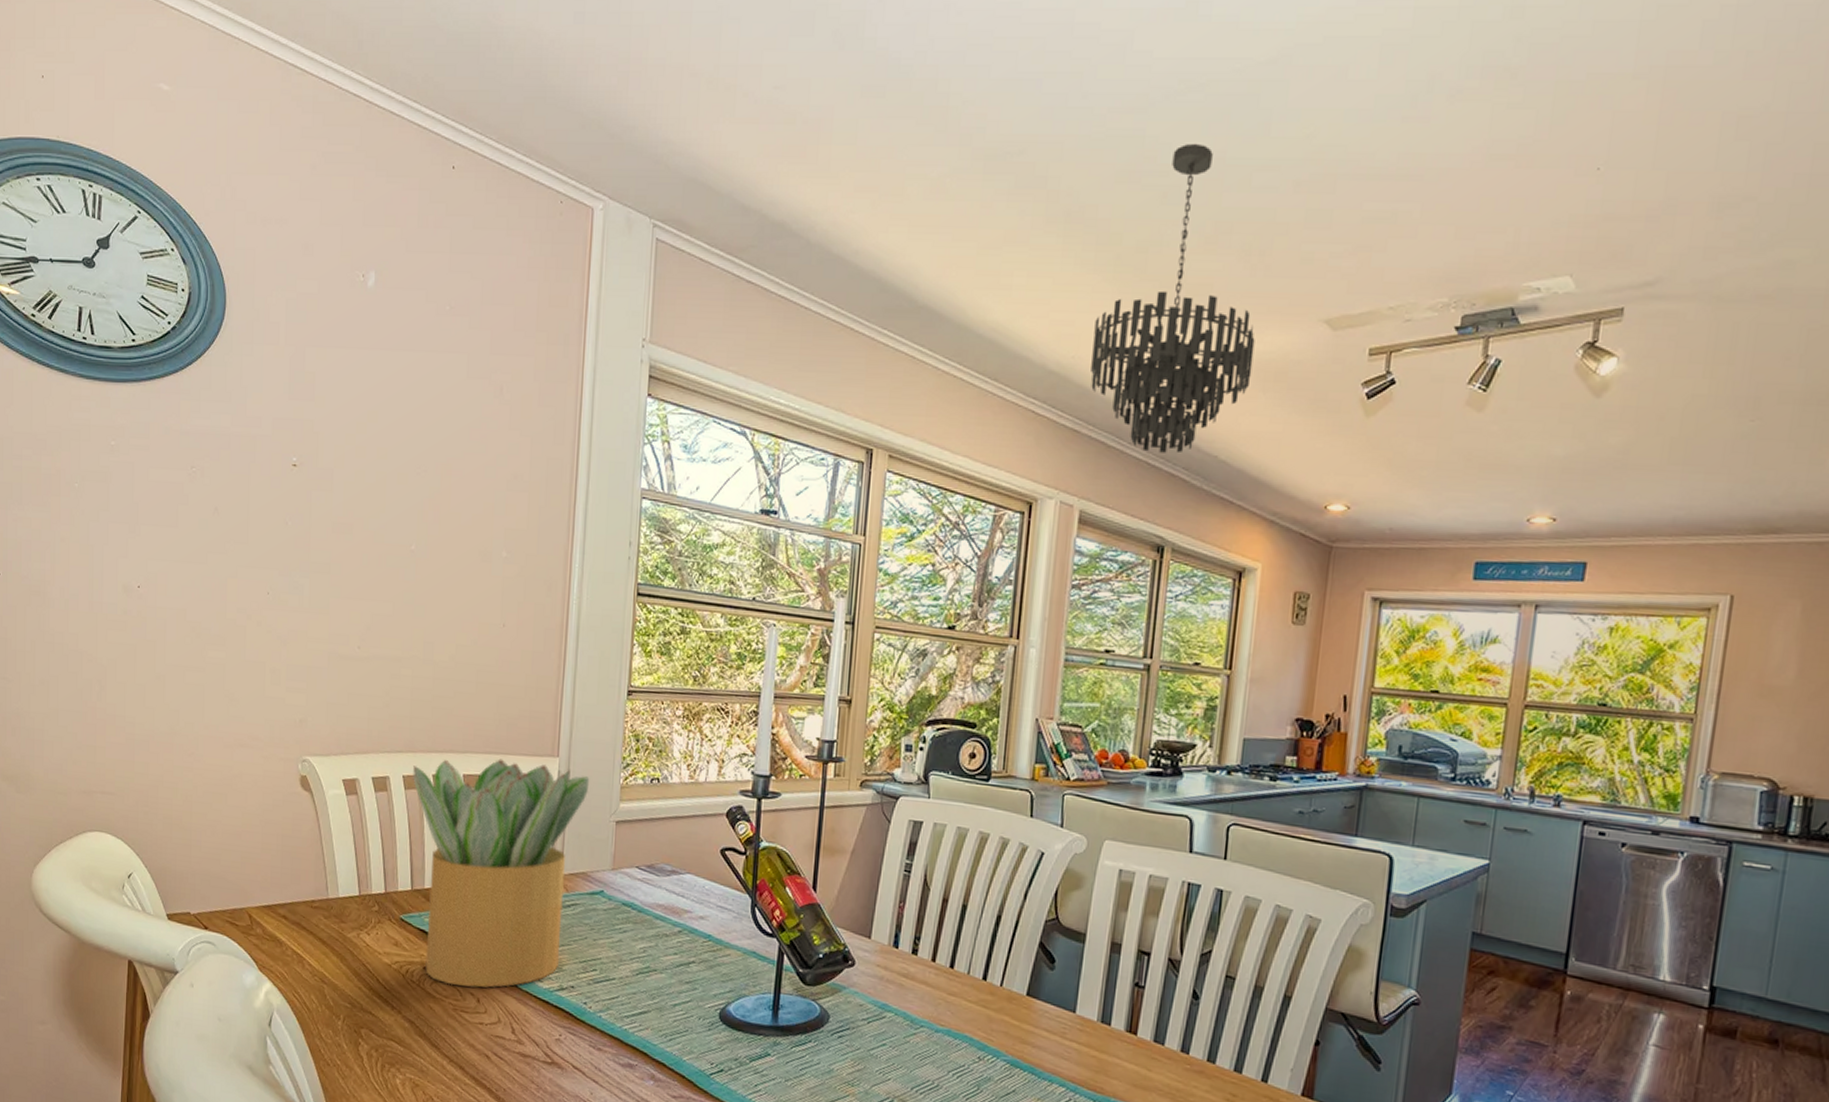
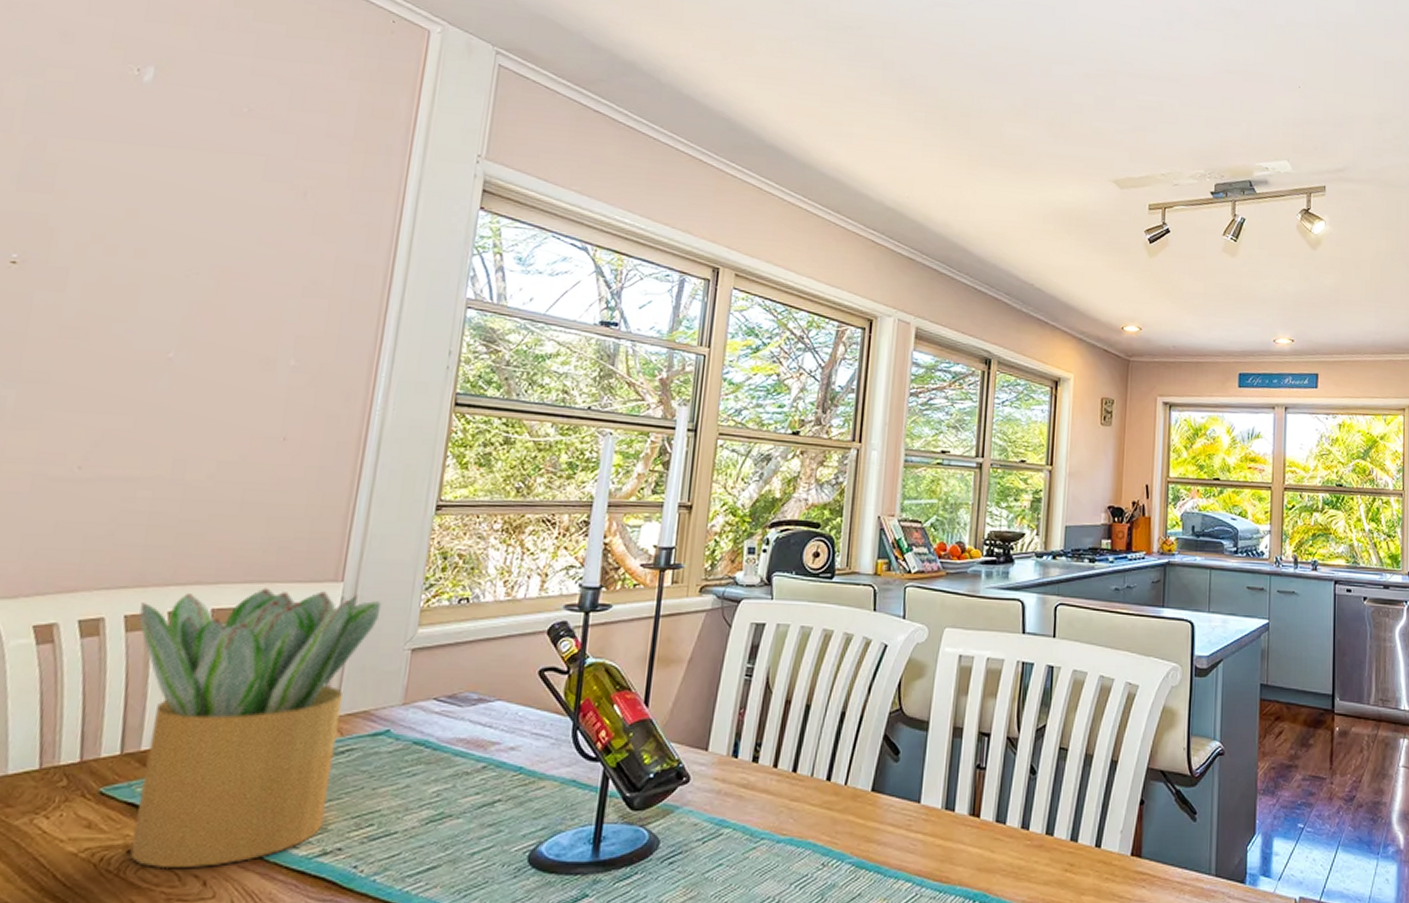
chandelier: present [1091,143,1255,454] -> none [923,36,1060,281]

